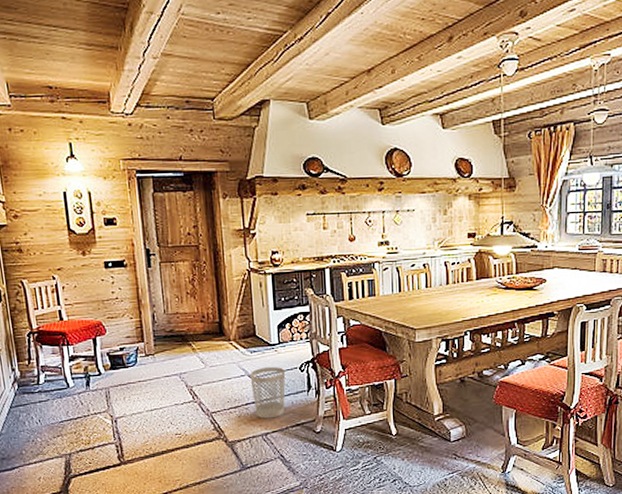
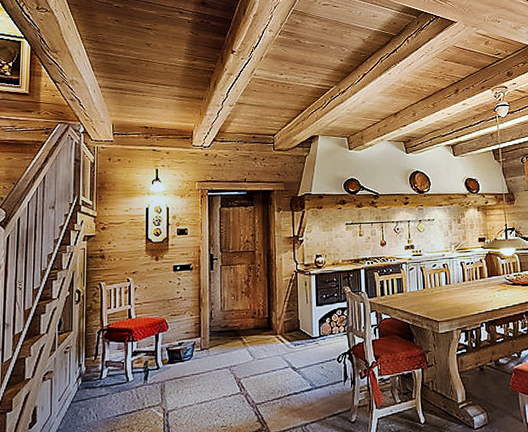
wastebasket: present [250,367,286,419] -> none [293,359,325,409]

